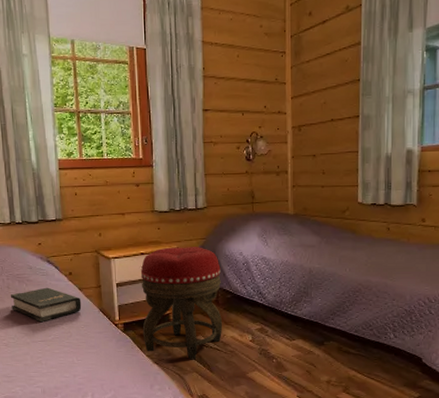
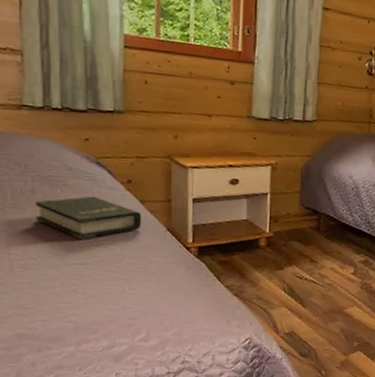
footstool: present [140,247,223,360] -> none [222,161,326,293]

